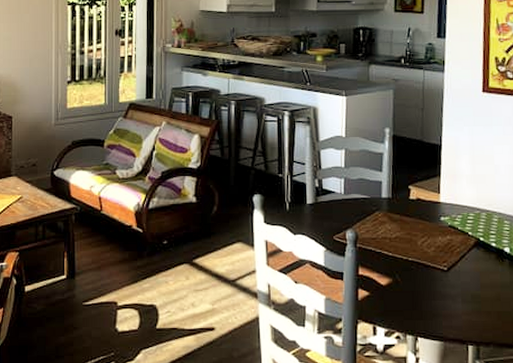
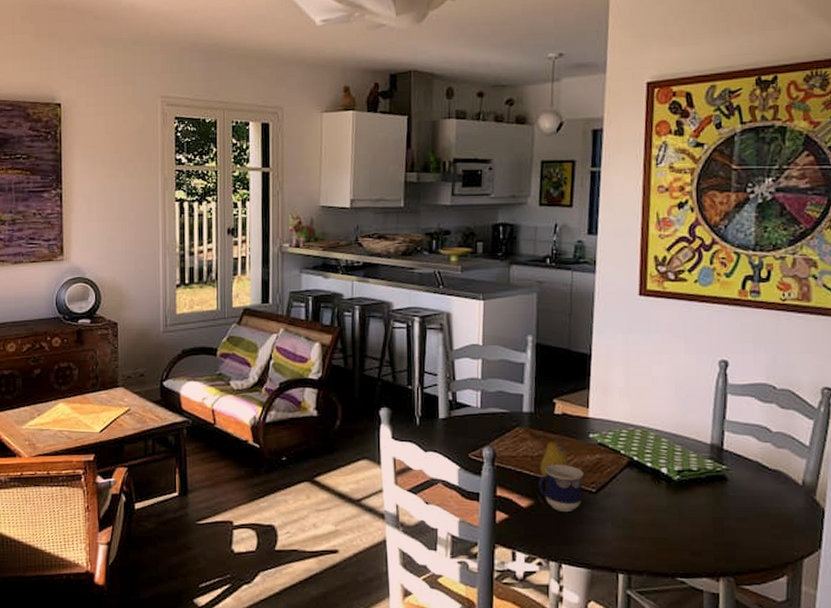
cup: none [395,246,436,288] -> present [537,465,584,511]
fruit: none [397,224,423,257] -> present [540,441,568,477]

